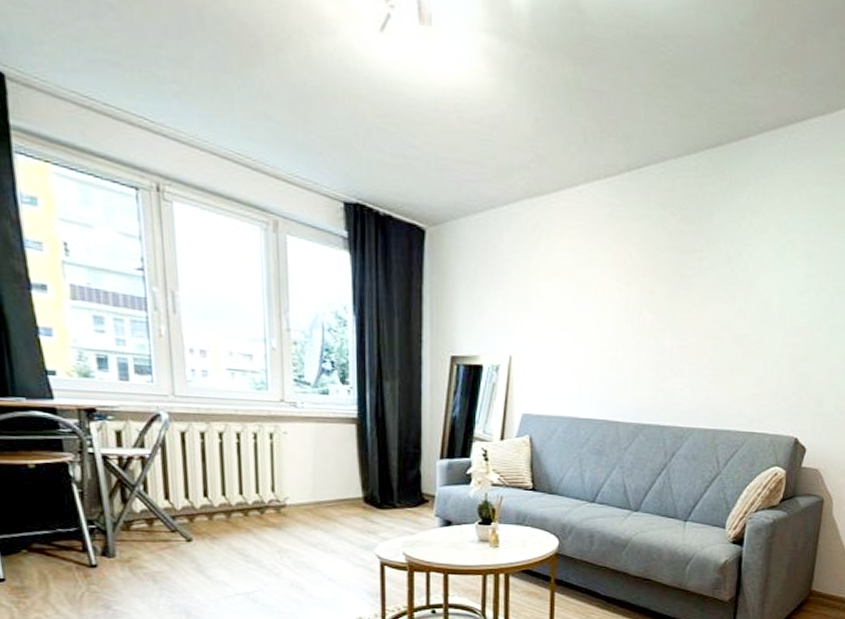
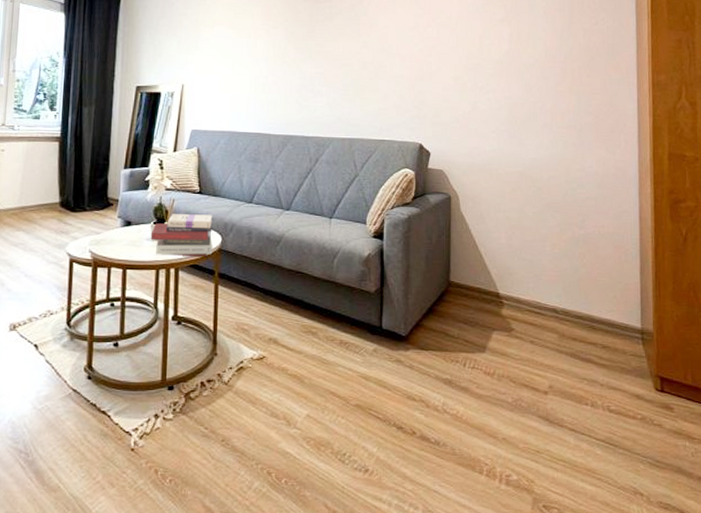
books: none [475,513,549,562] -> present [150,214,213,257]

